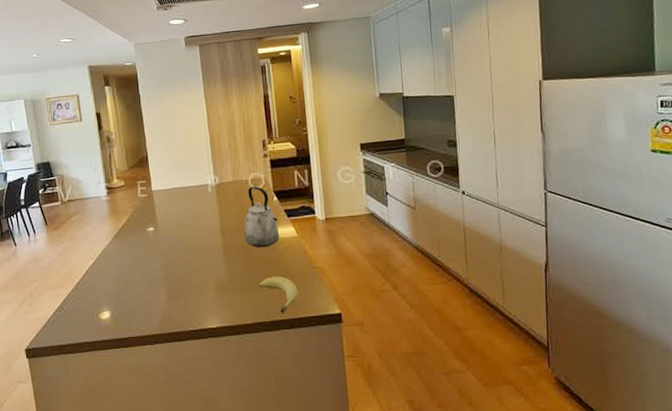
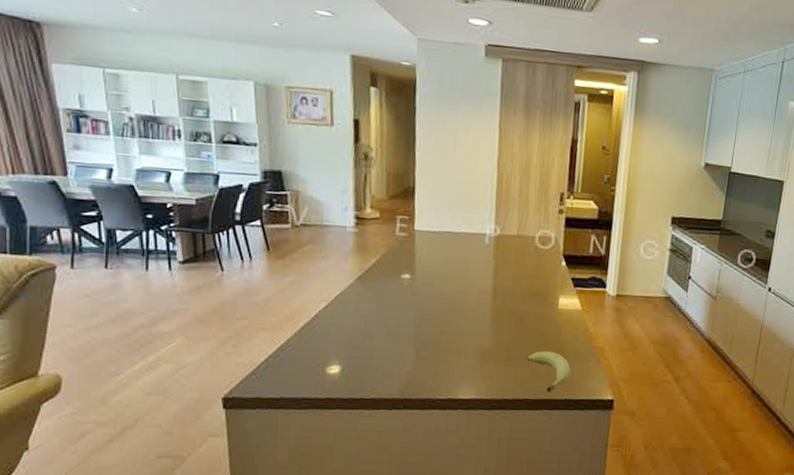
kettle: present [245,186,280,248] -> none [519,245,562,318]

